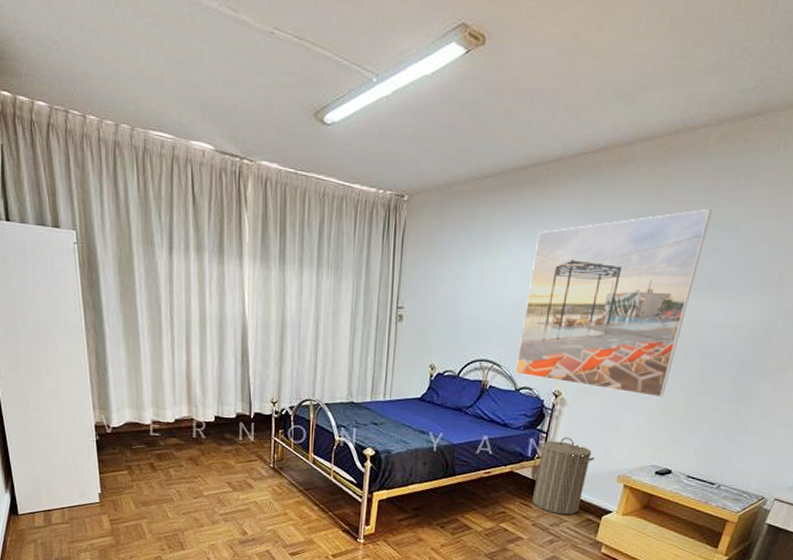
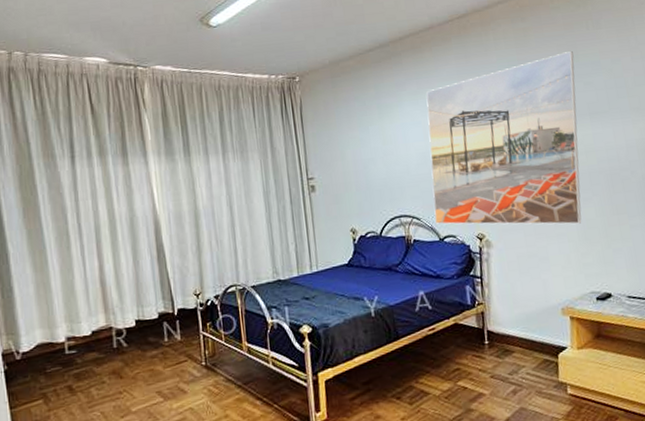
laundry hamper: present [532,437,595,515] -> none [477,278,535,361]

